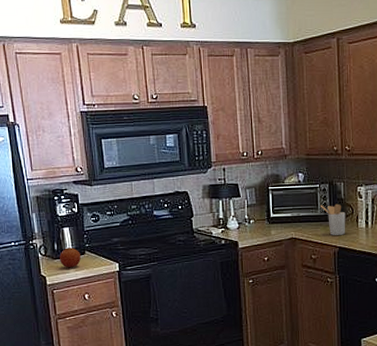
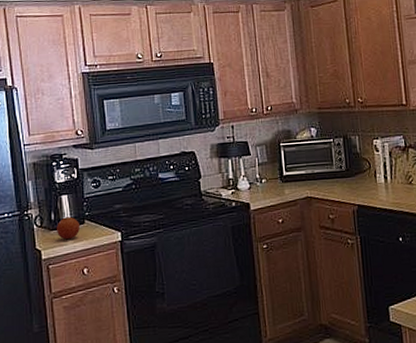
utensil holder: present [321,203,346,235] -> none [336,158,364,193]

